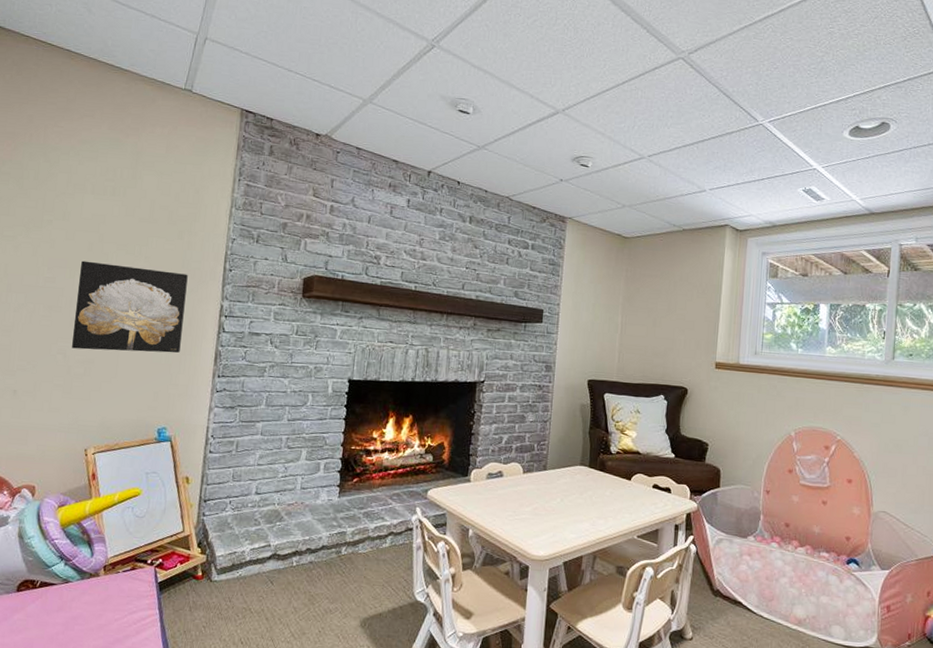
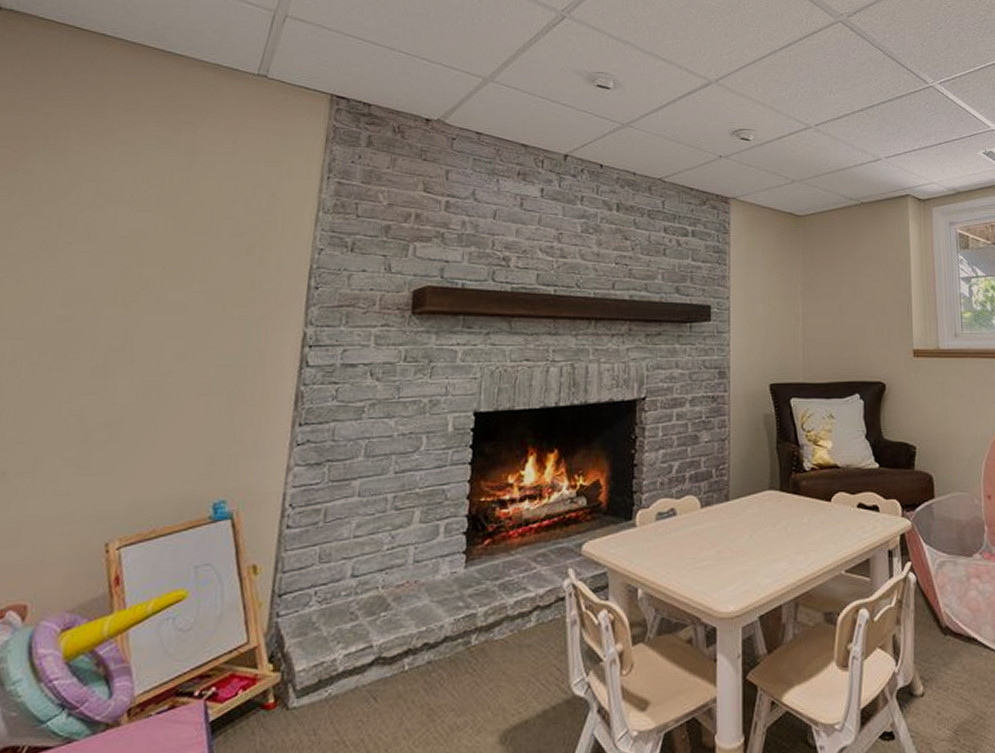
wall art: present [71,260,188,353] -> none [91,290,259,407]

